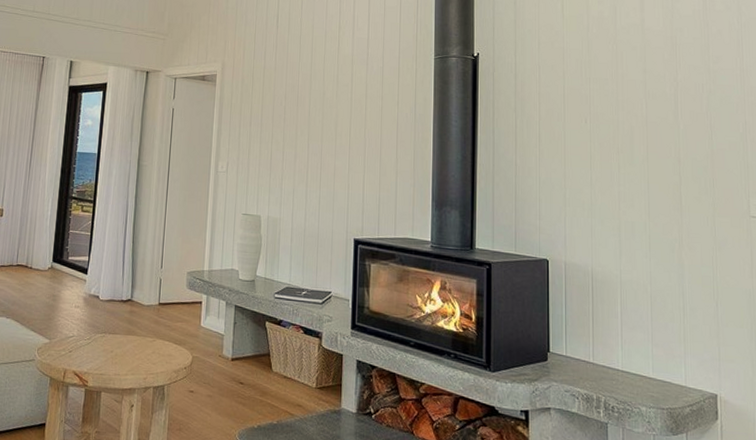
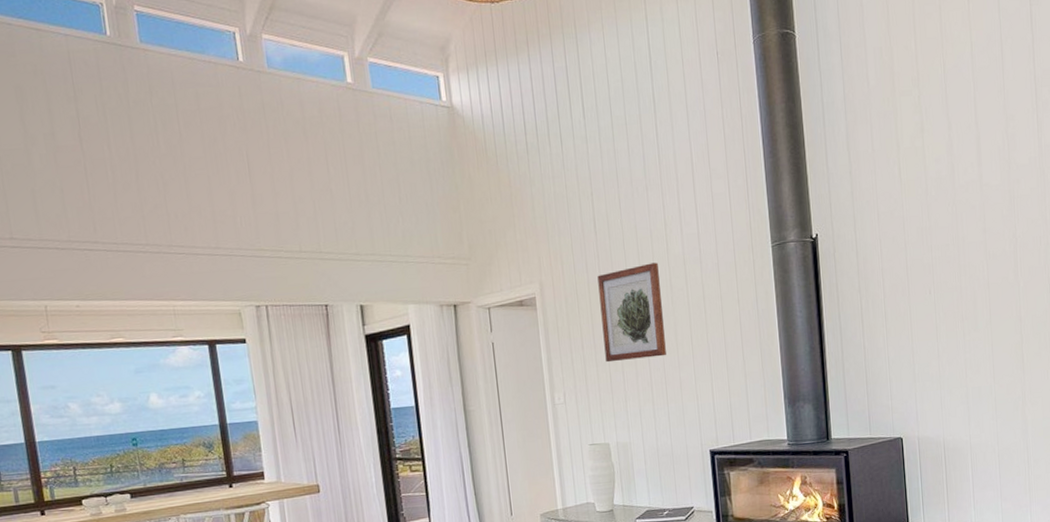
wall art: none [269,59,328,144] -> present [597,262,666,363]

